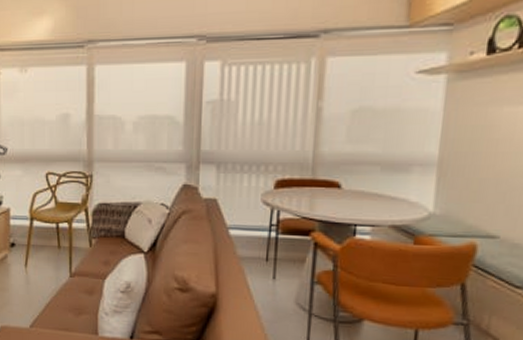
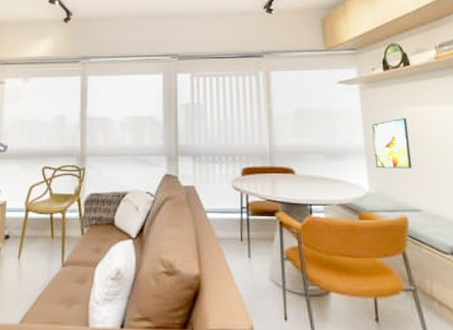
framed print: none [447,119,506,186] -> present [372,117,413,169]

